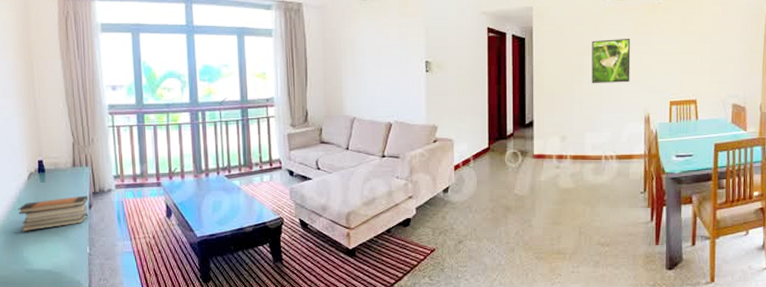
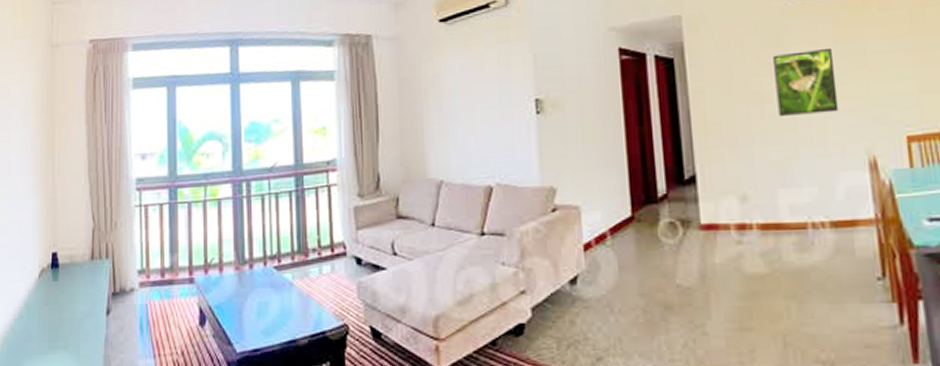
book stack: present [18,195,89,232] -> none [25,297,106,347]

